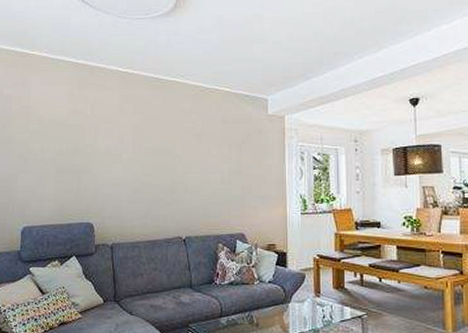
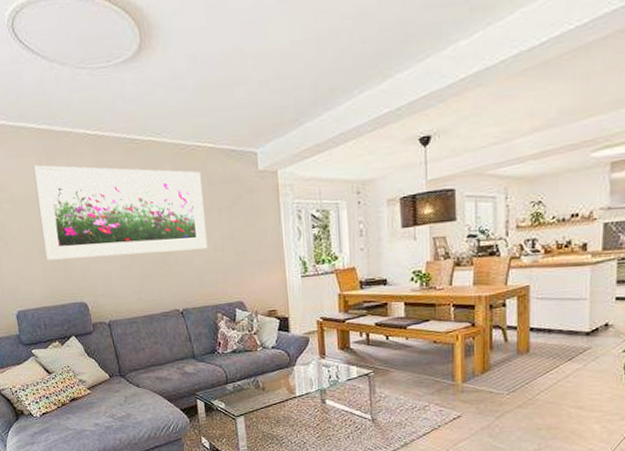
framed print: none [60,93,217,181] -> present [32,164,208,262]

